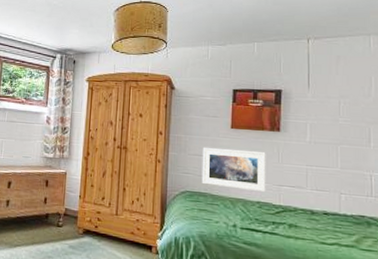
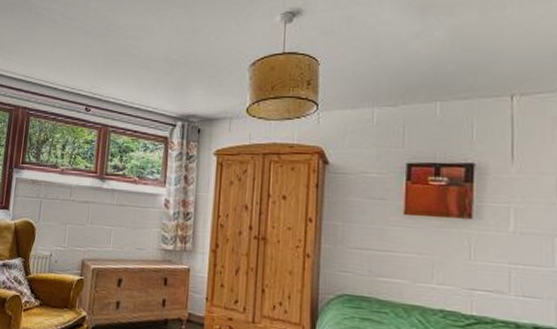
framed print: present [201,147,266,192] -> none [364,238,452,297]

